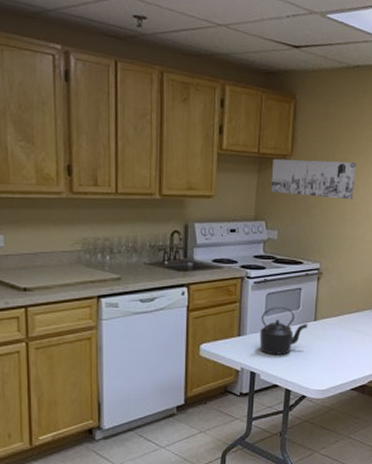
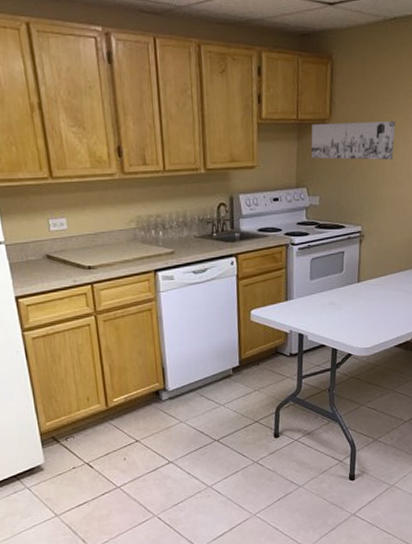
kettle: present [260,306,308,355] -> none [306,270,352,317]

